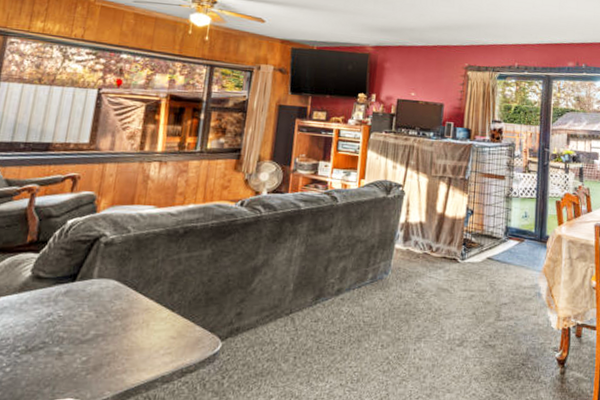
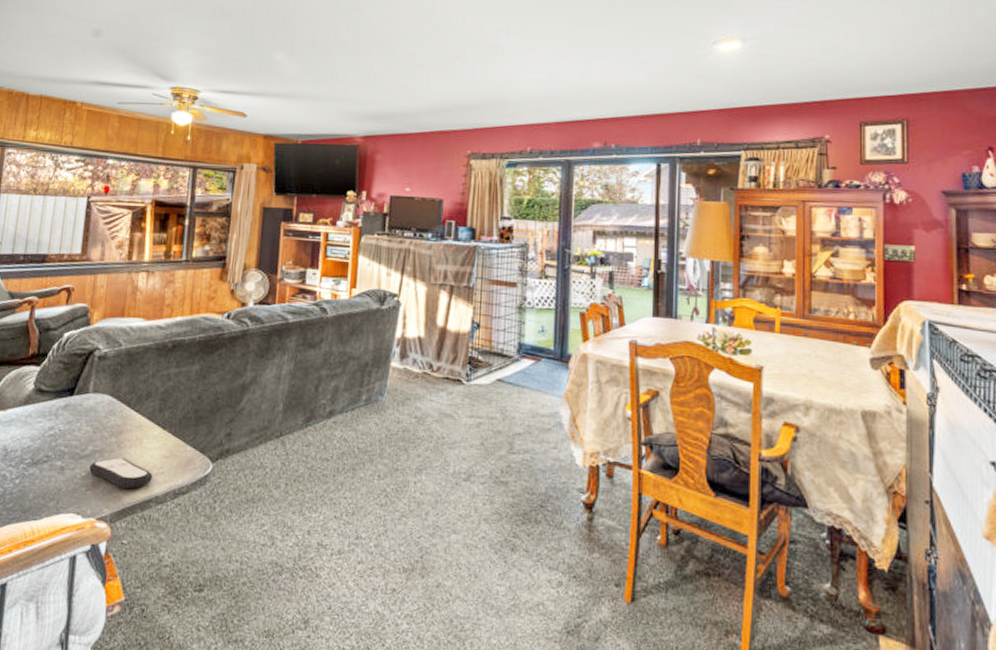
remote control: none [90,340,159,370] -> present [89,457,153,488]

